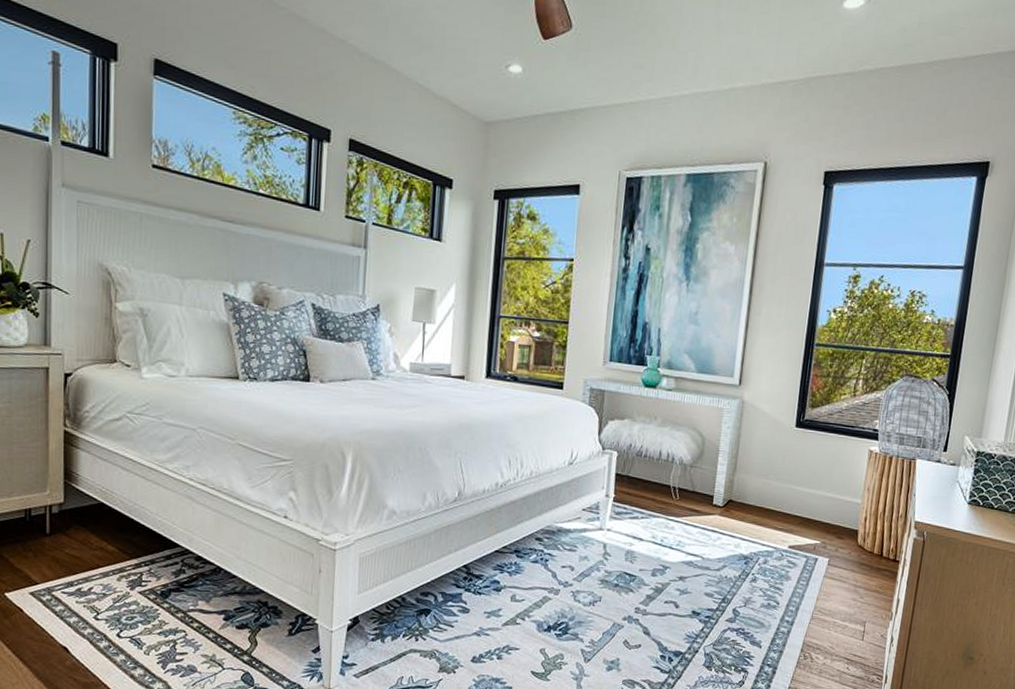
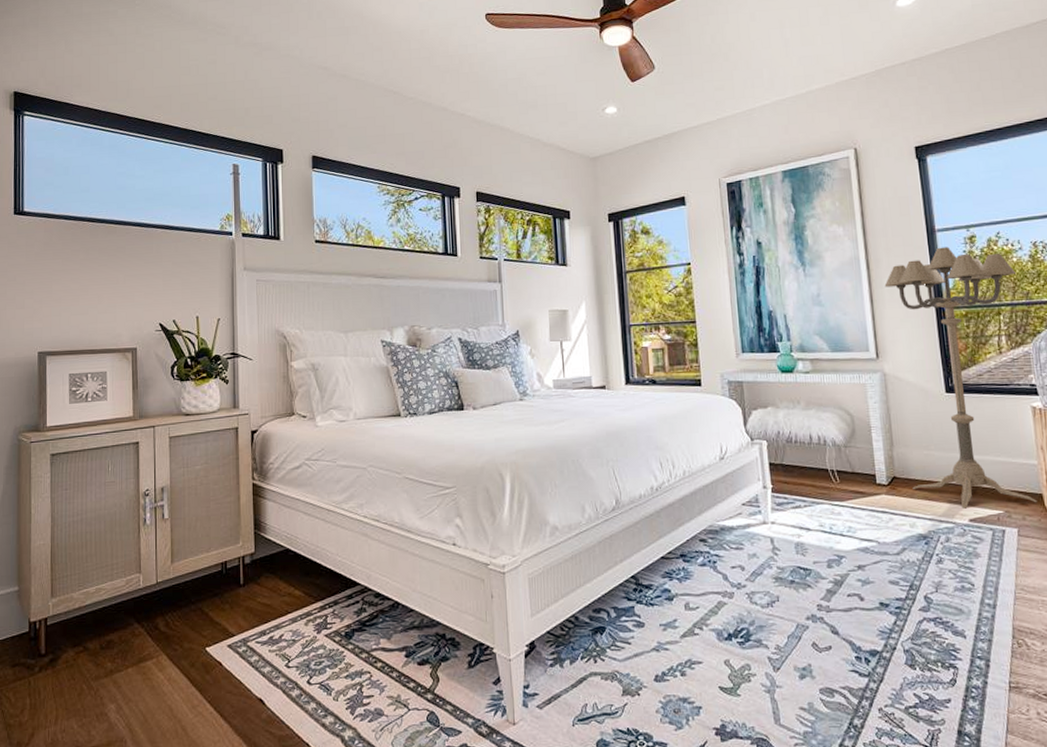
floor lamp: none [744,282,889,538] -> present [884,247,1038,509]

